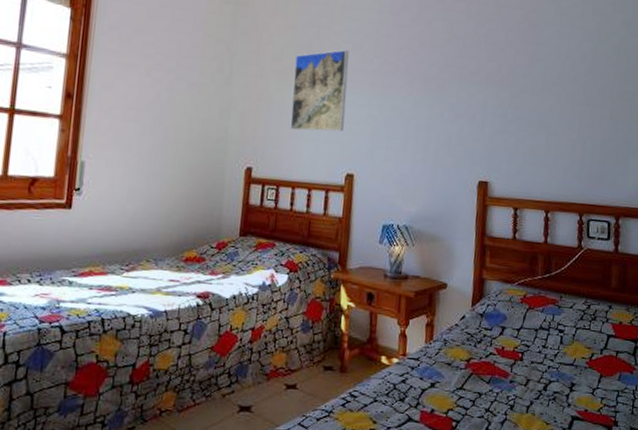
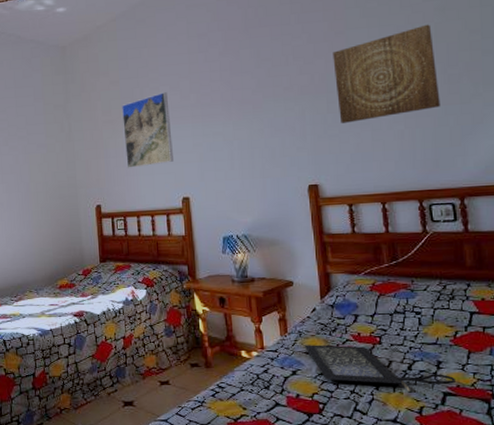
clutch bag: none [447,355,585,413] -> present [304,345,455,392]
wall art: none [519,35,616,122] -> present [332,24,440,123]

